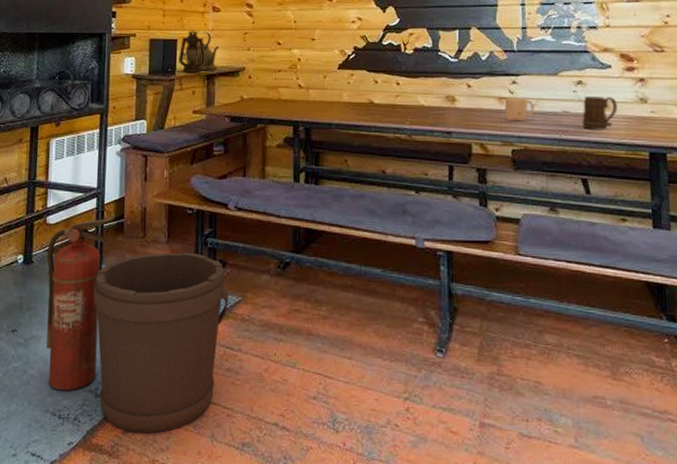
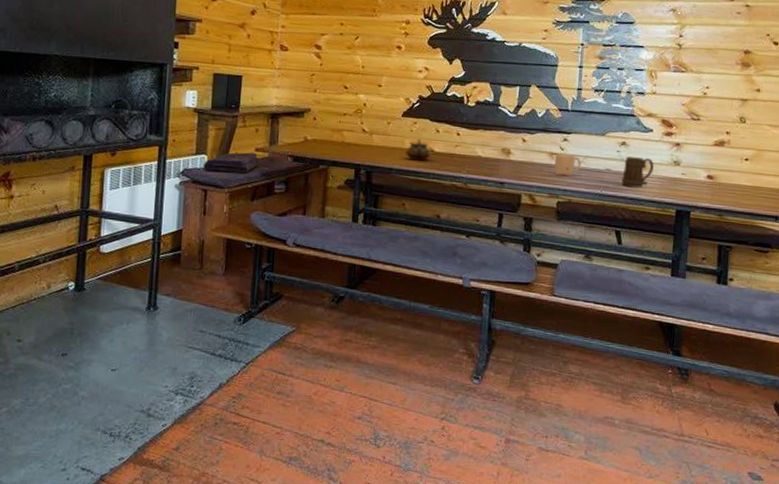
fire extinguisher: present [46,219,107,391] -> none [98,250,163,412]
wooden bucket: present [93,252,229,434] -> none [147,284,283,450]
towel: none [143,115,198,137] -> present [203,152,260,174]
lantern: present [179,30,206,74] -> none [243,67,271,112]
kettle: present [186,31,219,71] -> none [251,69,285,110]
teapot: none [343,91,372,114] -> present [405,138,432,161]

